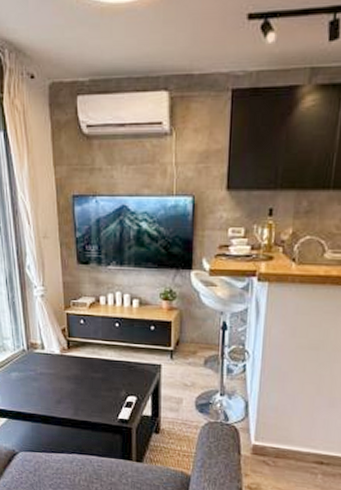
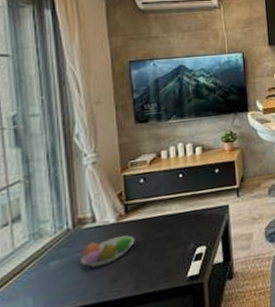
fruit bowl: none [33,366,75,387] -> present [81,235,135,267]

